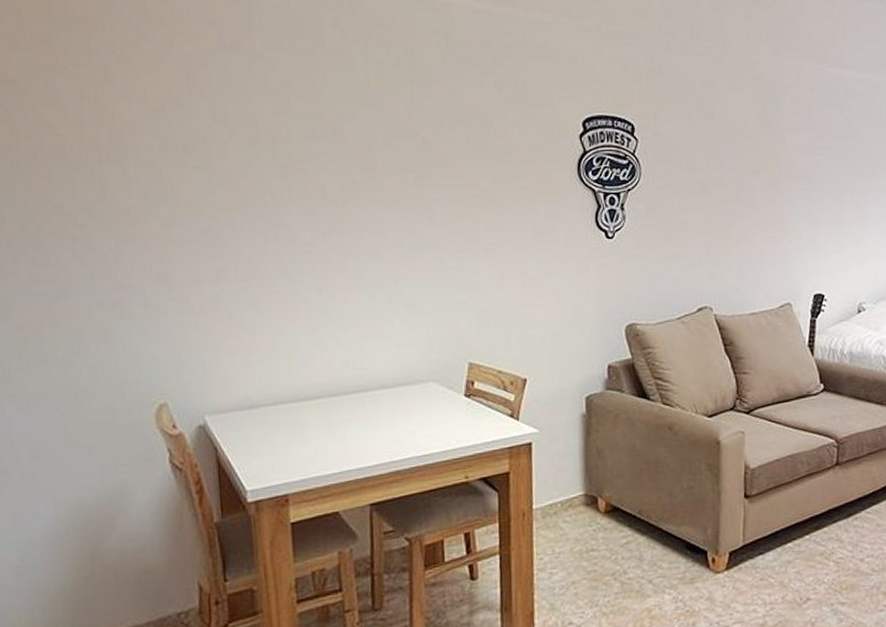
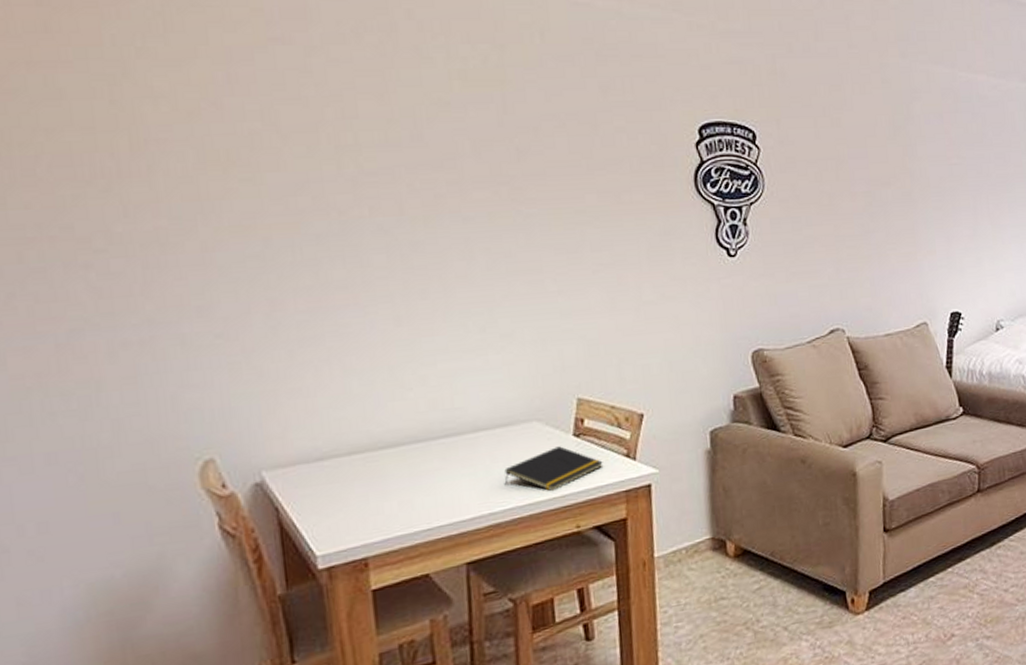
notepad: none [404,405,490,445] -> present [504,446,603,492]

